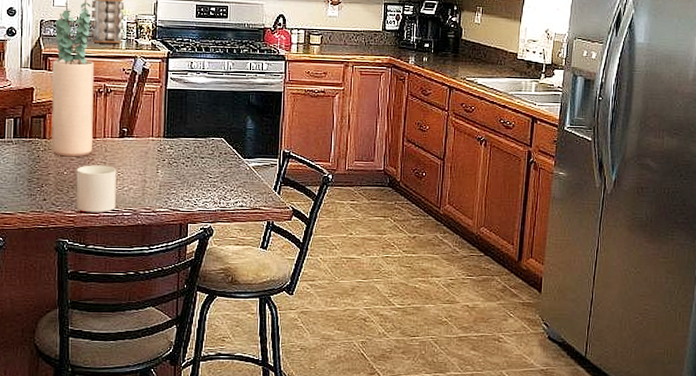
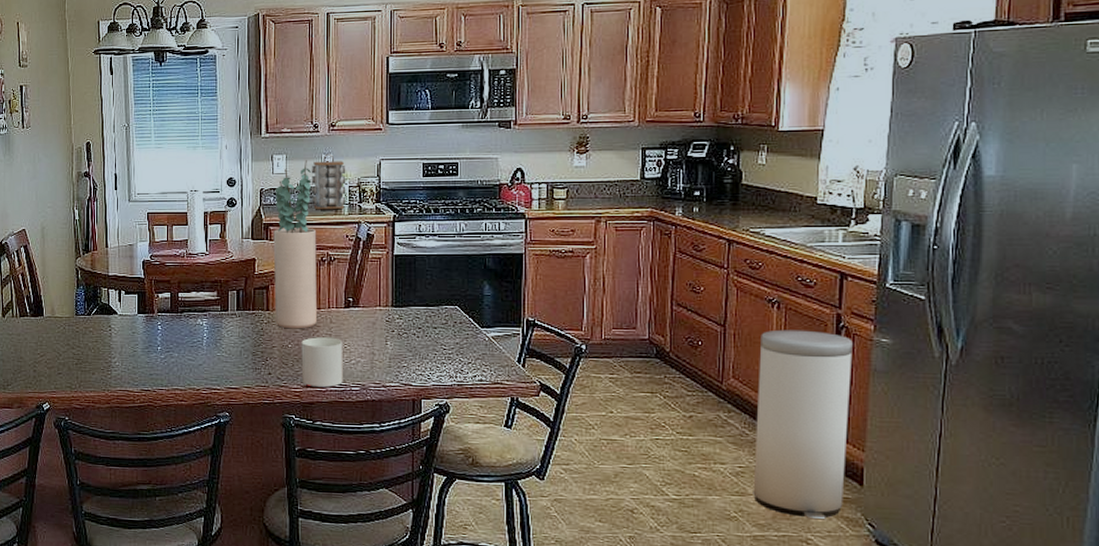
pedal bin: none [460,163,539,323] -> present [753,329,853,521]

